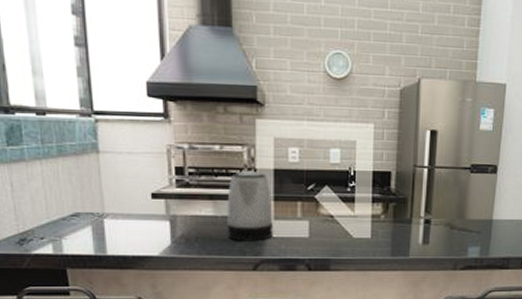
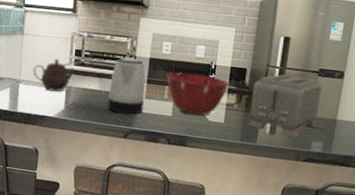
teapot: none [120,180,178,224] -> present [33,58,75,92]
mixing bowl: none [297,183,373,233] -> present [166,72,230,116]
toaster: none [398,175,475,245] -> present [248,74,322,138]

